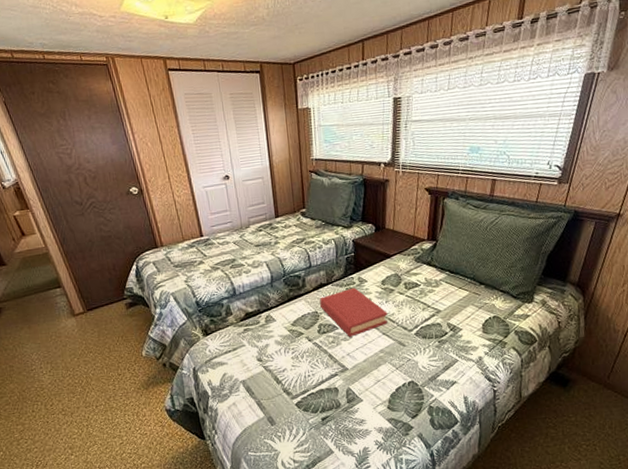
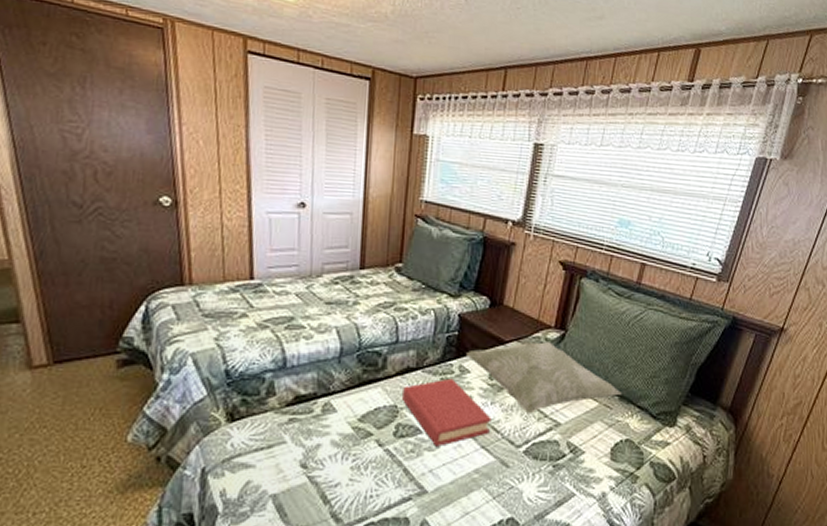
decorative pillow: none [362,251,487,307] -> present [467,342,622,414]

